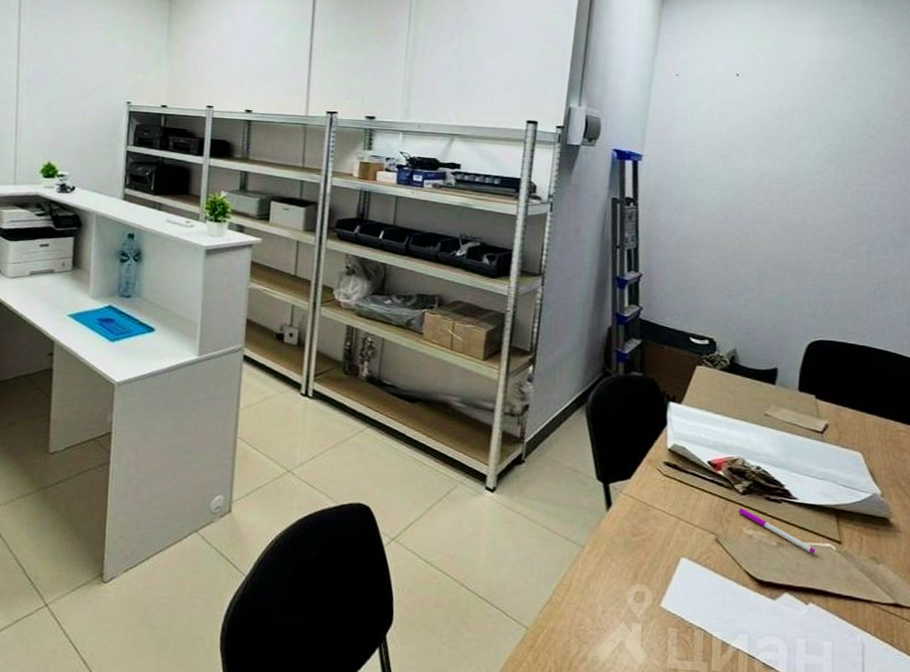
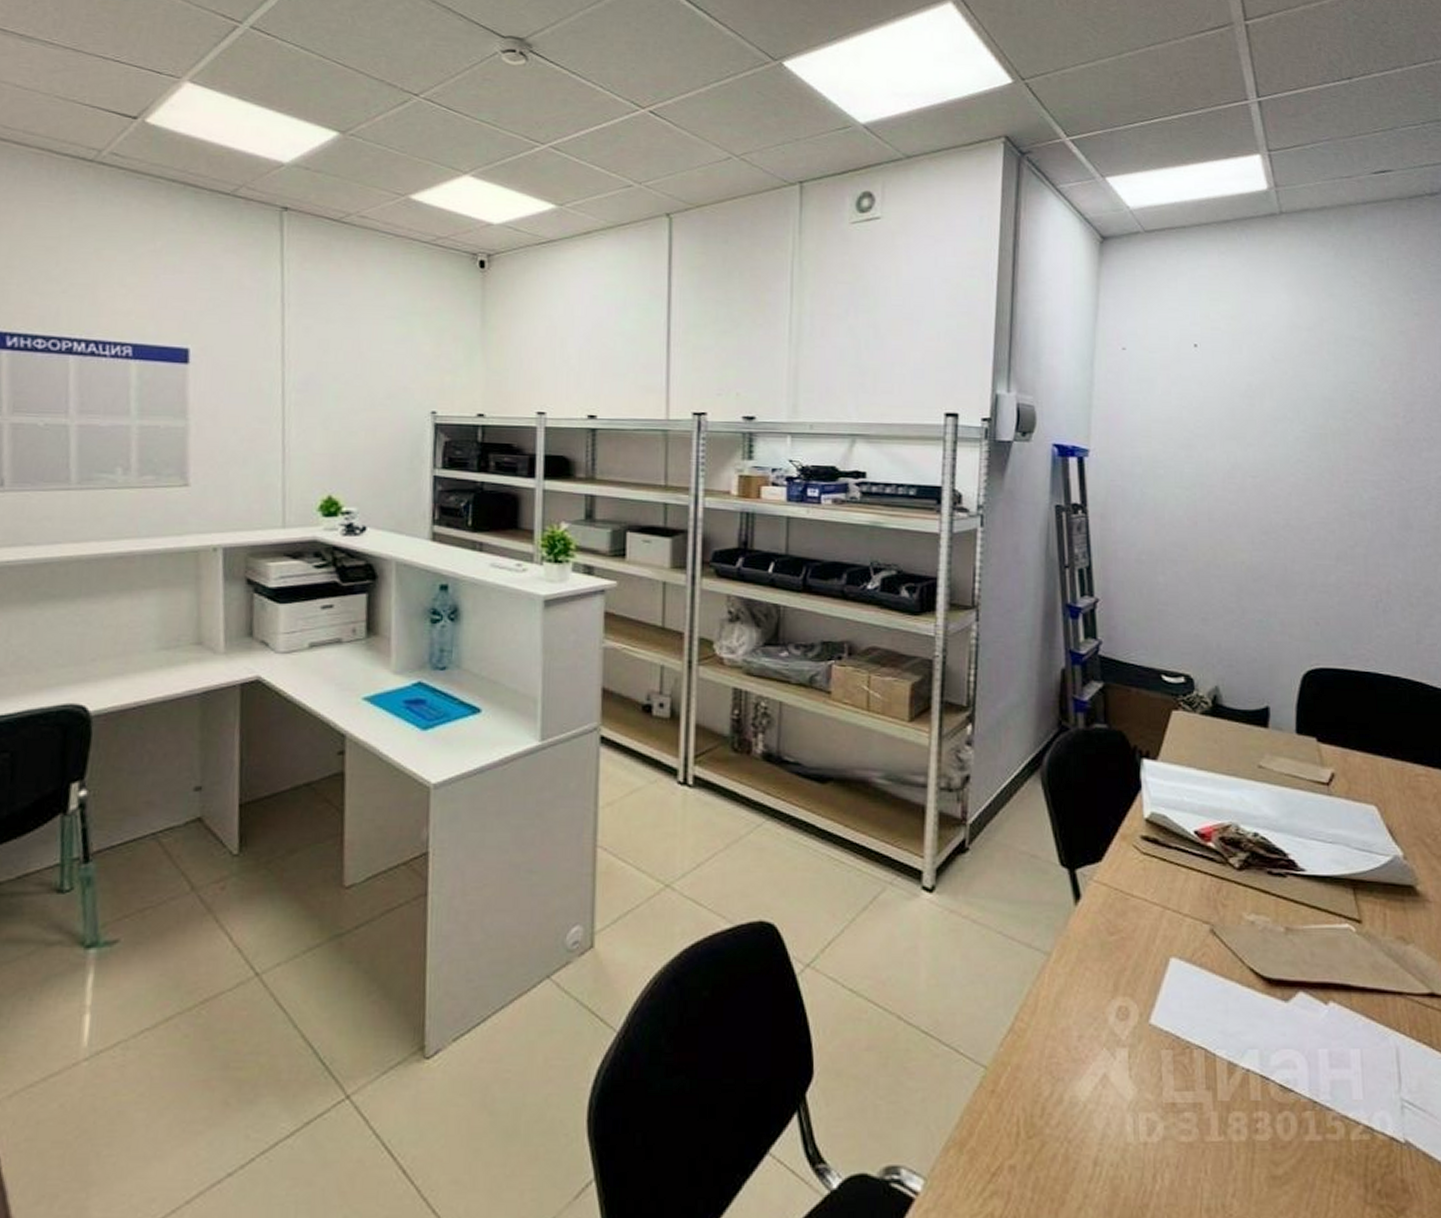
pen: present [739,507,815,554] -> none [1236,886,1331,939]

